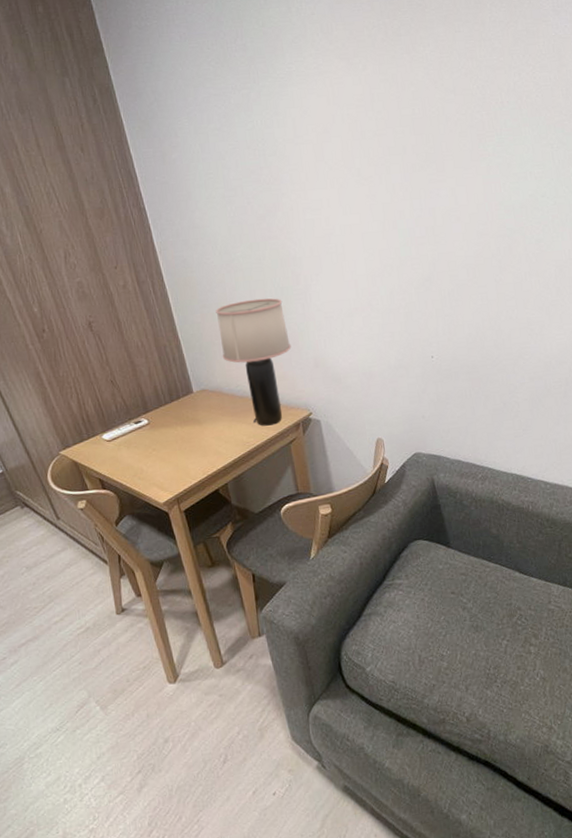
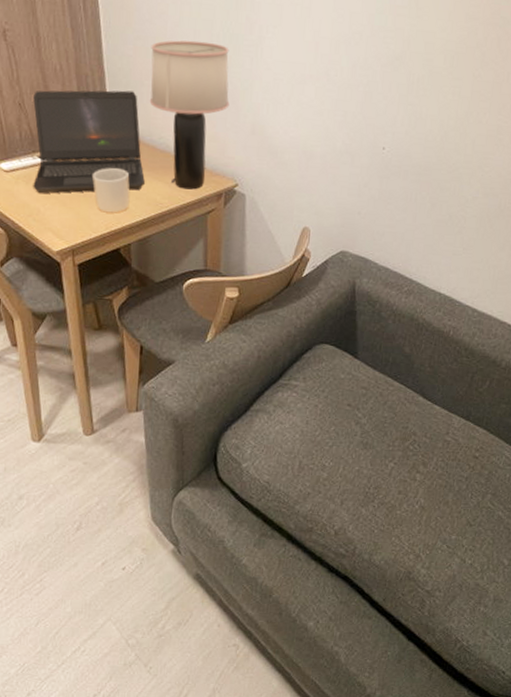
laptop computer: none [122,351,230,455] -> present [33,90,145,194]
mug: none [183,419,221,460] -> present [91,168,130,213]

